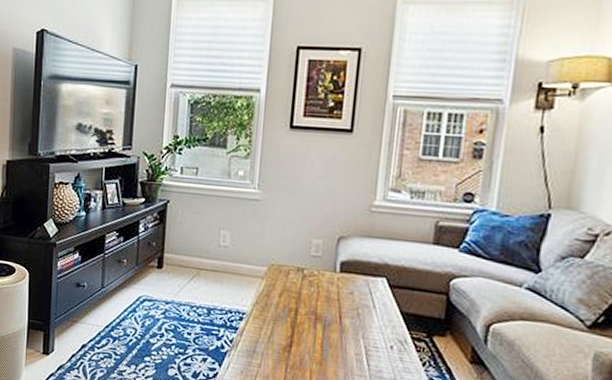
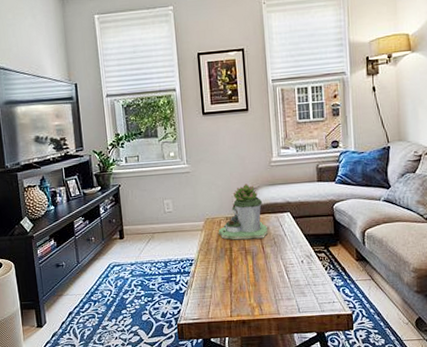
succulent planter: none [283,229,352,305] -> present [218,184,269,240]

